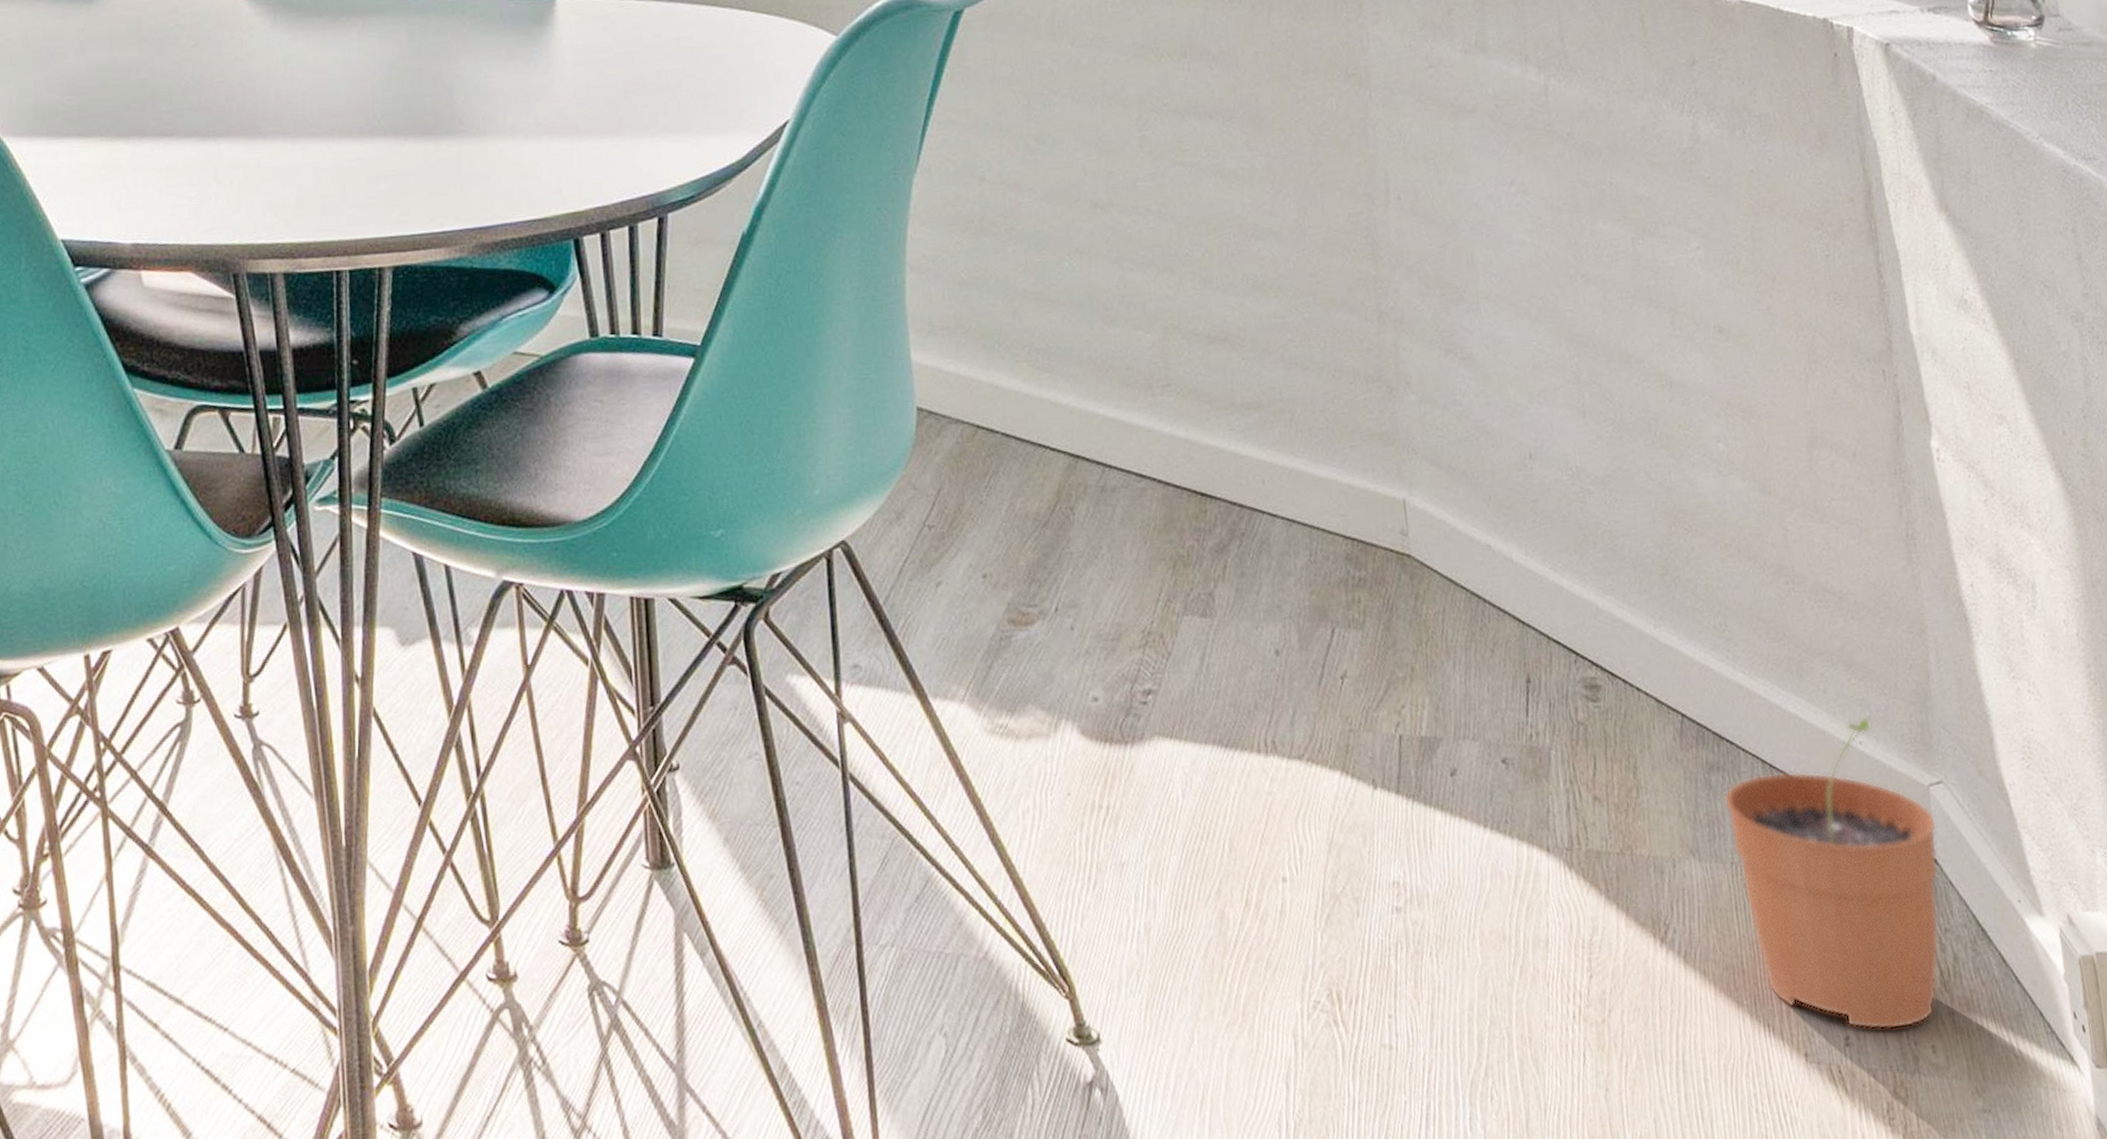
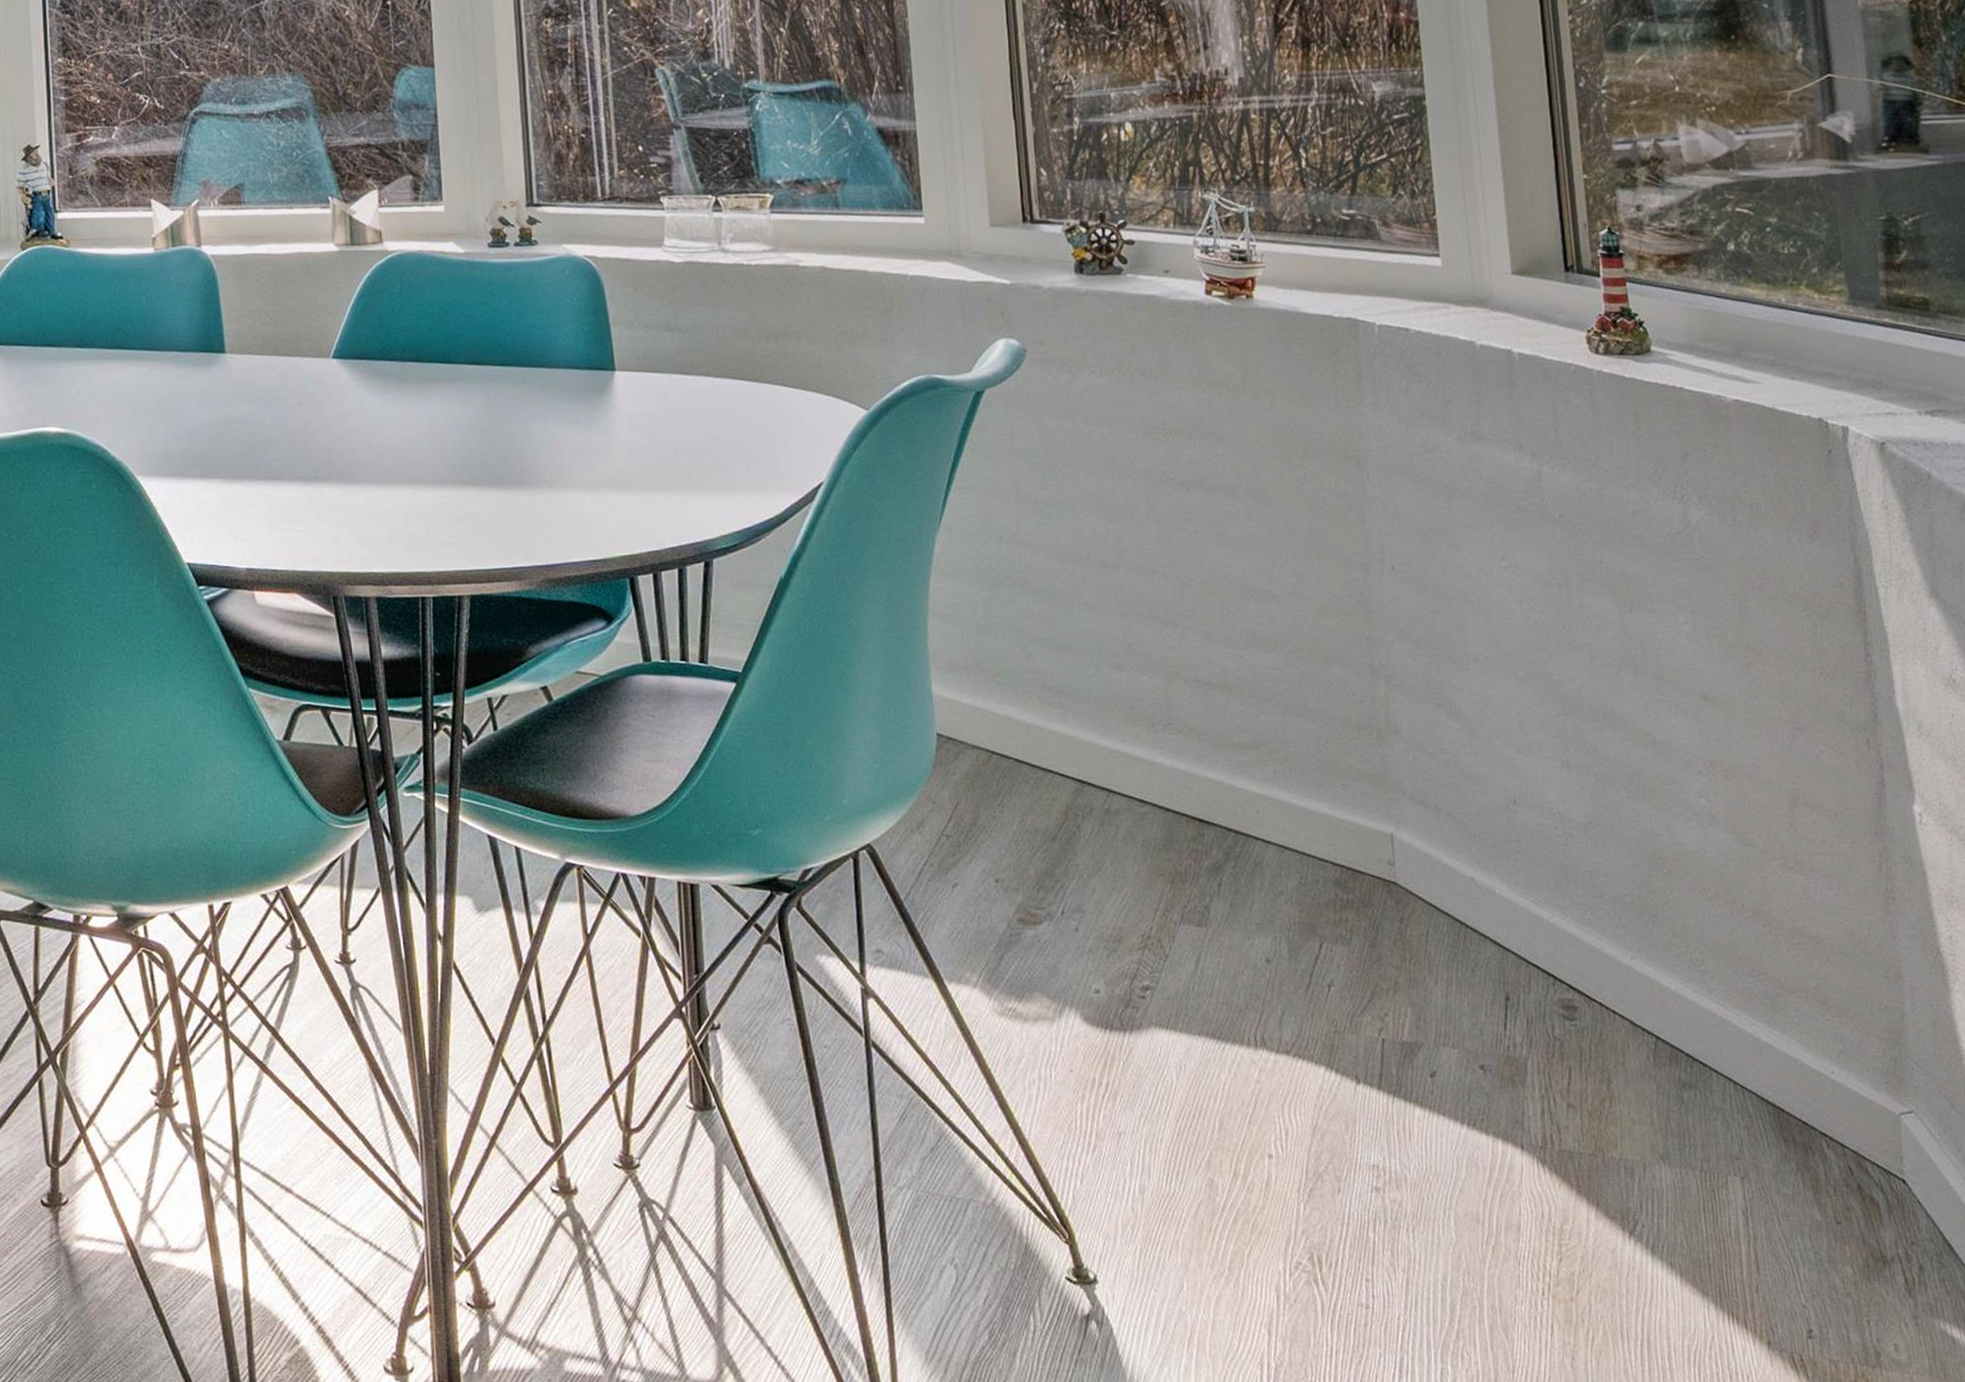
plant pot: present [1724,717,1939,1030] -> none [1695,1049,1907,1327]

